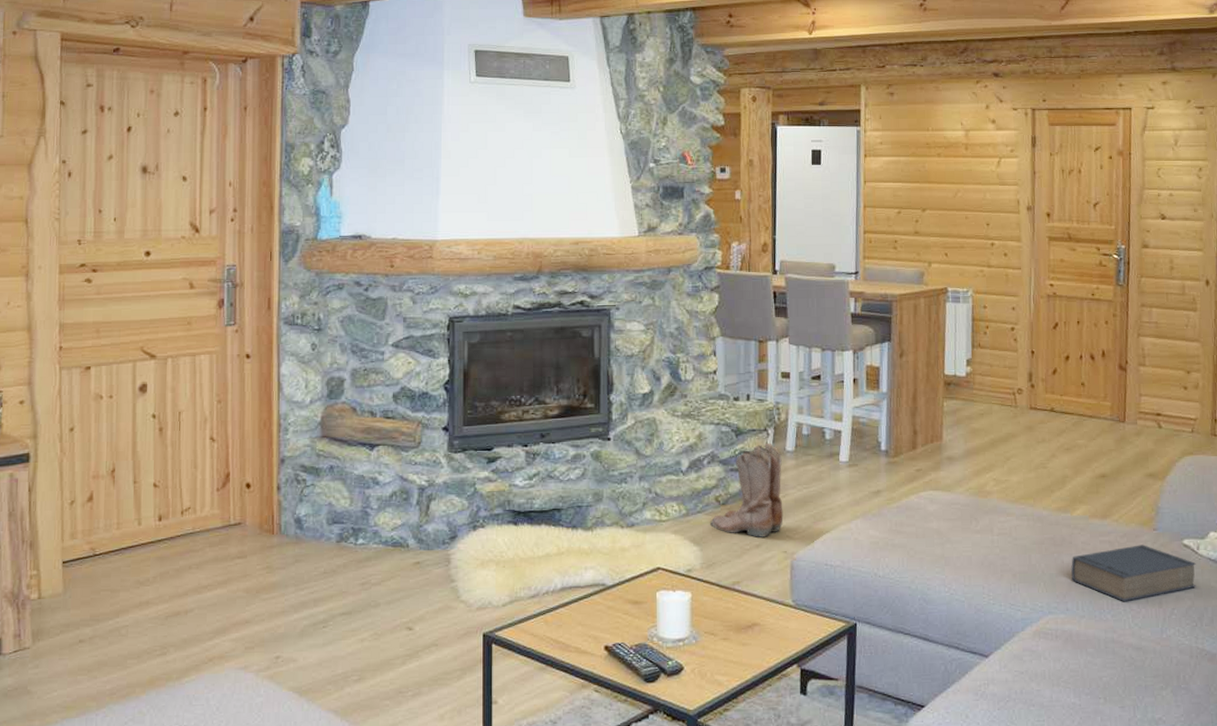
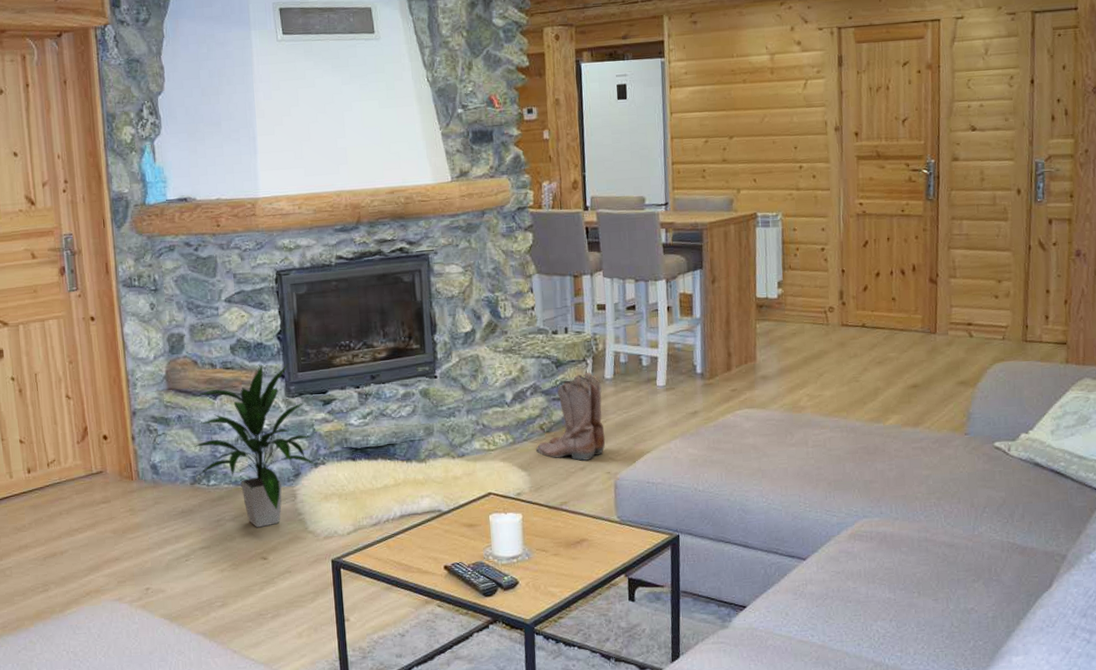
indoor plant: none [339,415,476,593] -> present [190,363,317,527]
book: present [1071,545,1196,602] -> none [884,449,1007,504]

